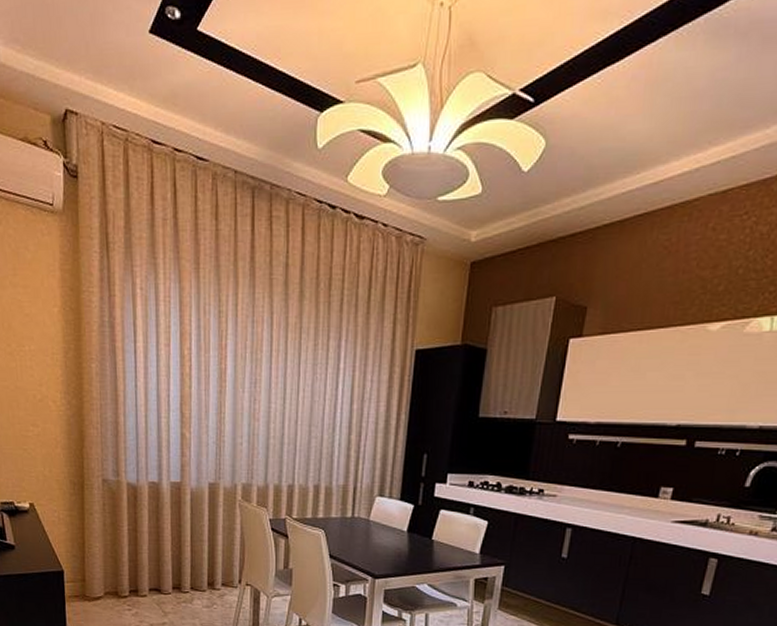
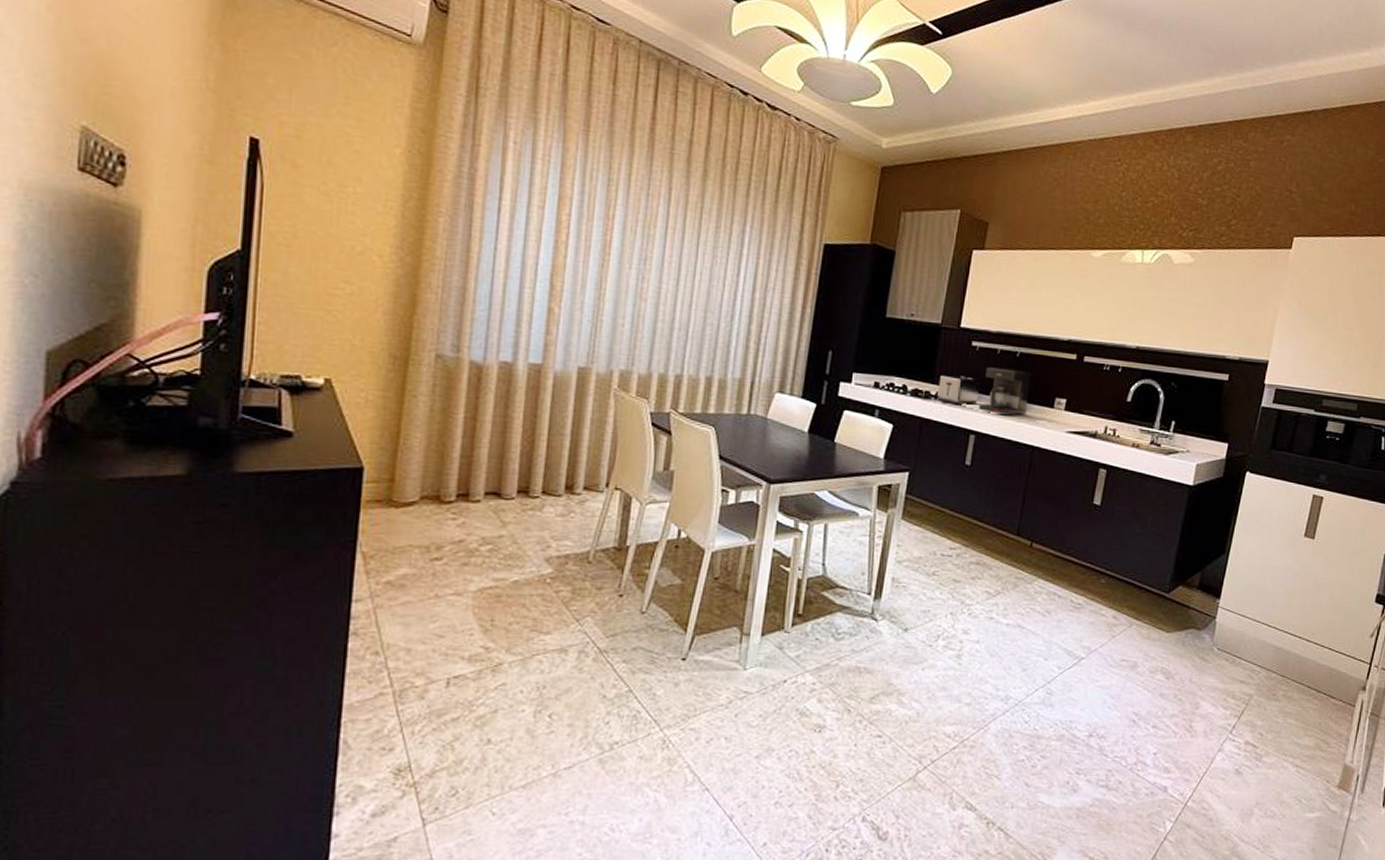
toaster: none [532,470,578,500] -> present [937,375,981,406]
coffee maker: none [576,458,634,508] -> present [979,367,1031,416]

